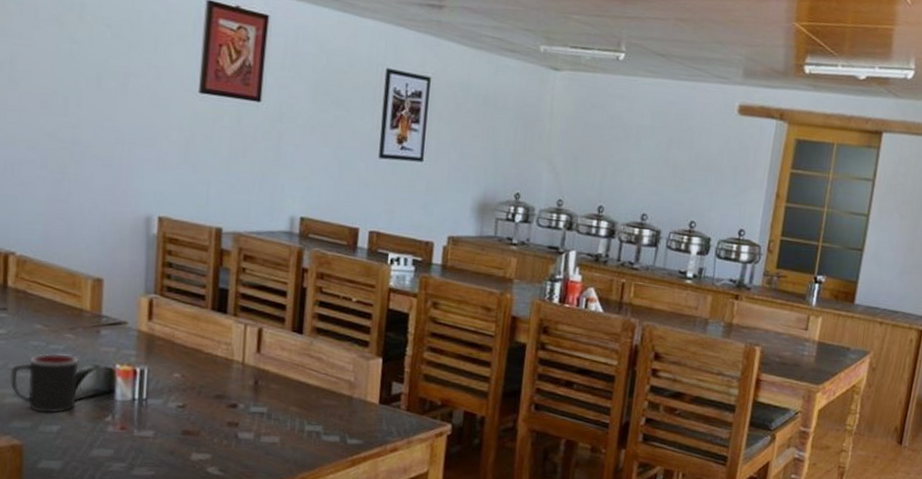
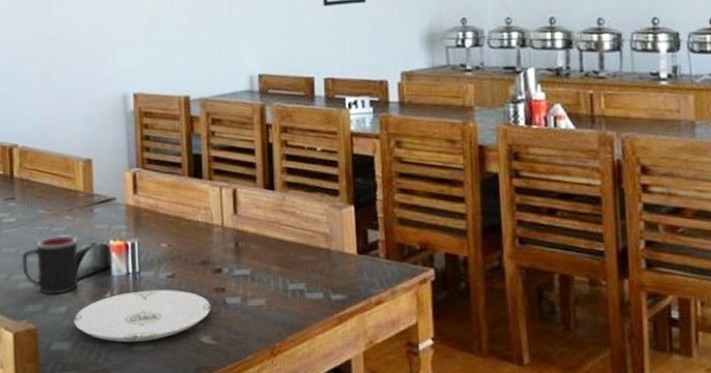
plate: none [67,417,222,467] -> present [74,290,211,343]

